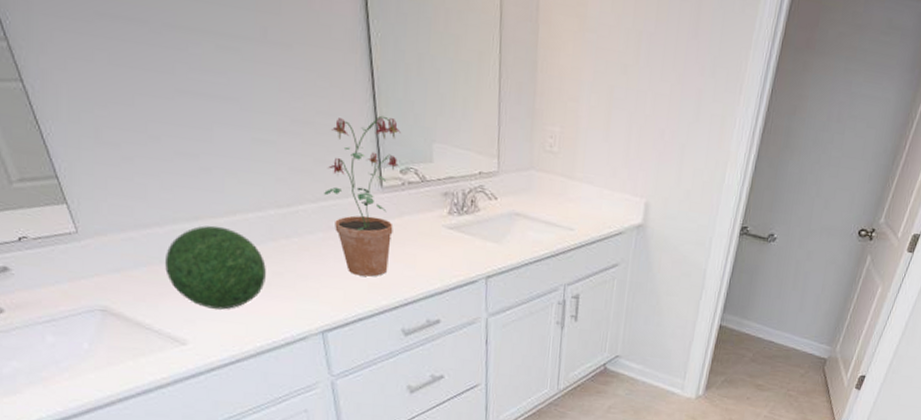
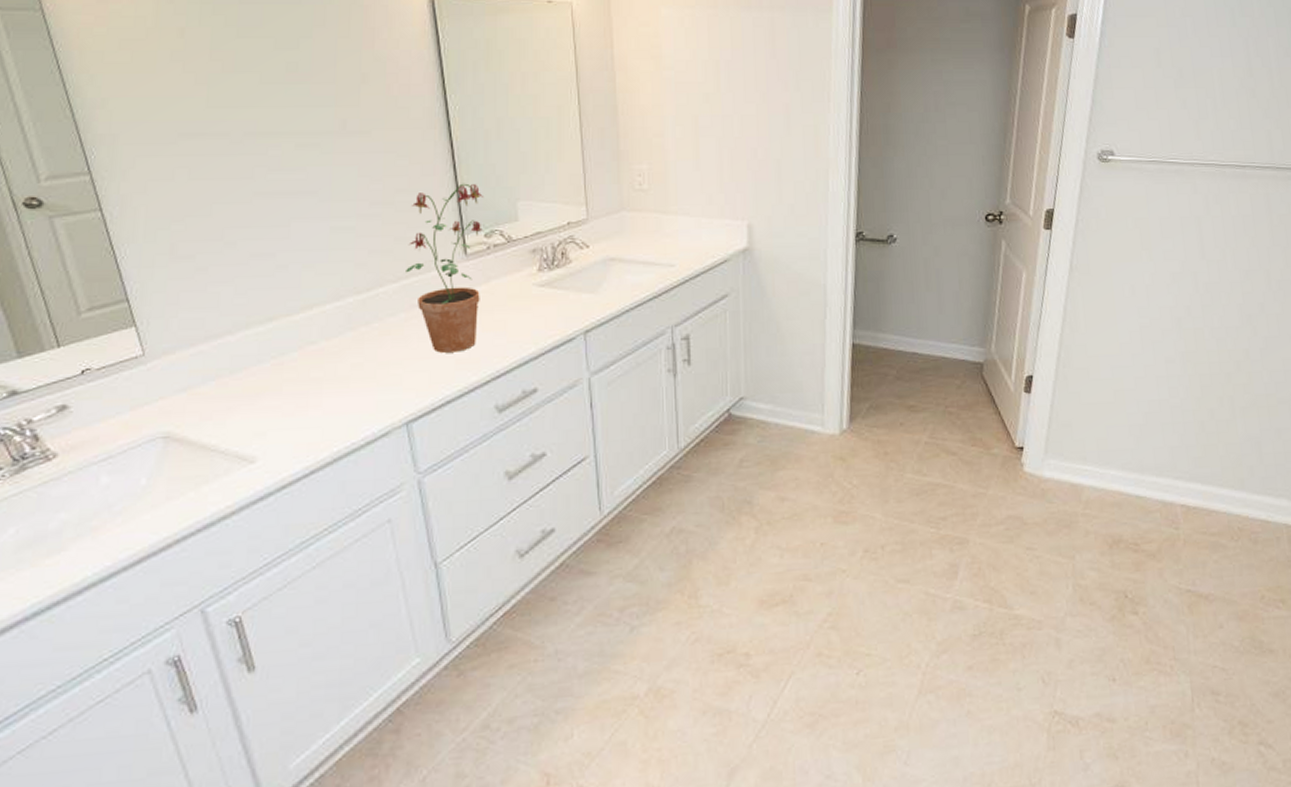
decorative ball: present [165,225,266,310] -> none [235,323,344,416]

